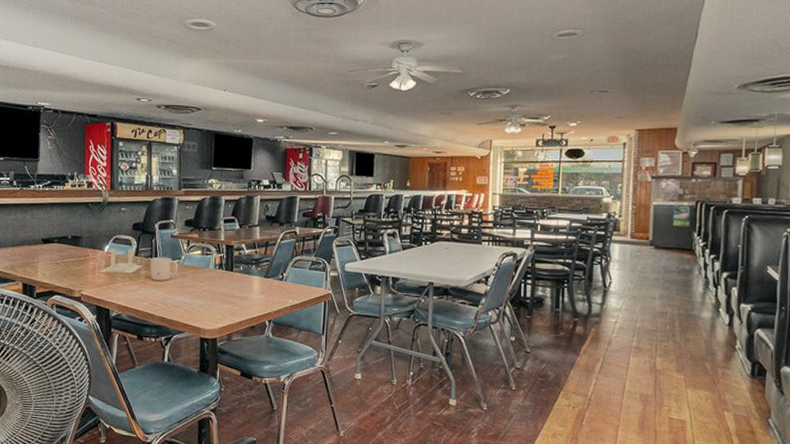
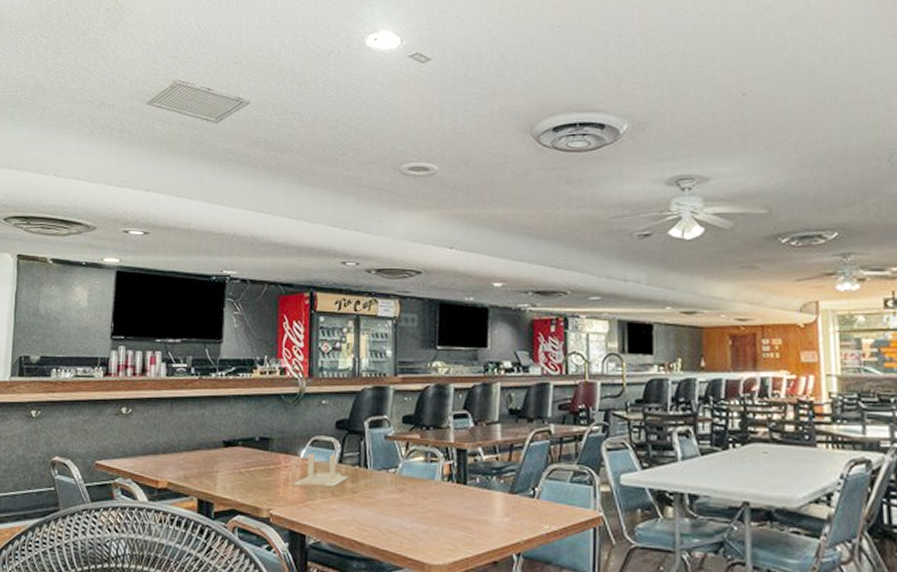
mug: present [150,256,178,281] -> none [358,464,394,497]

